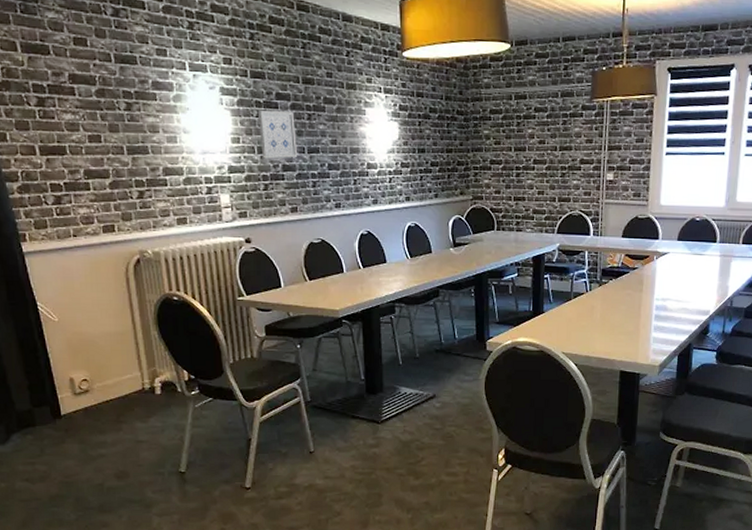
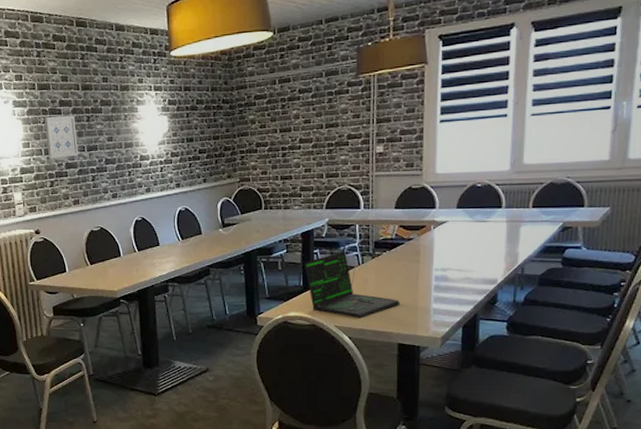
laptop: none [534,277,624,346] -> present [304,251,401,319]

